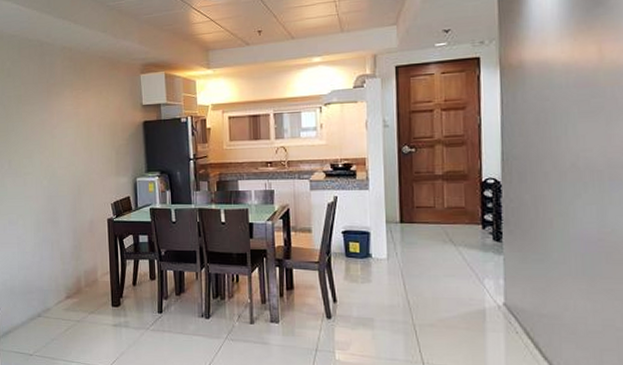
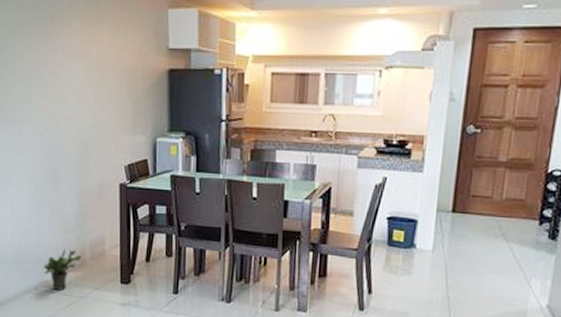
potted plant: none [46,279,79,316] -> present [44,249,83,290]

